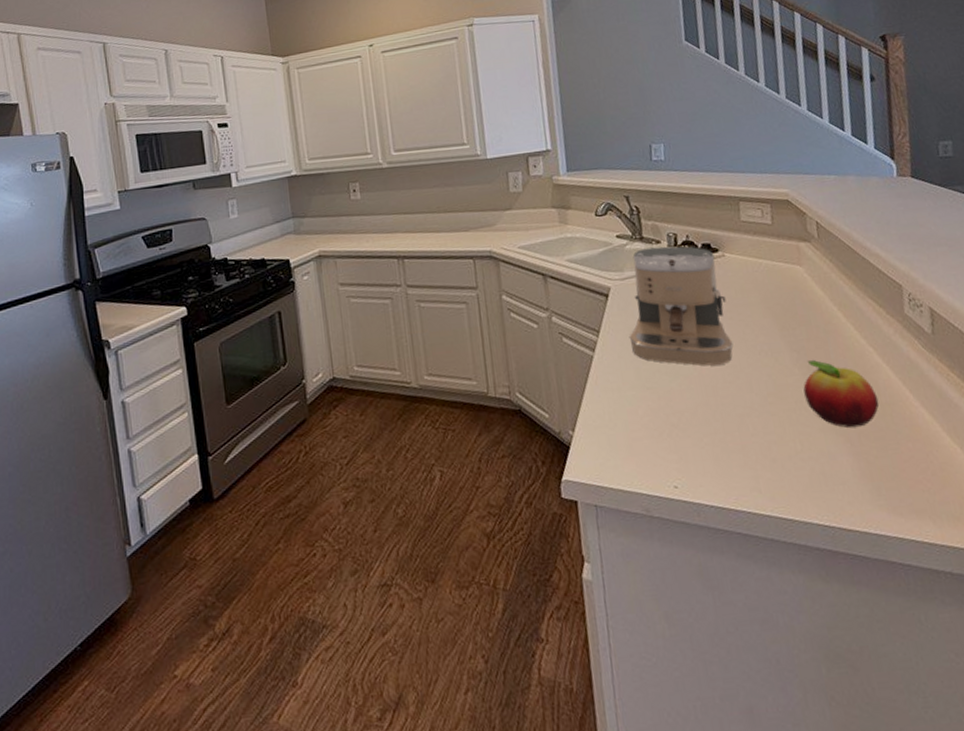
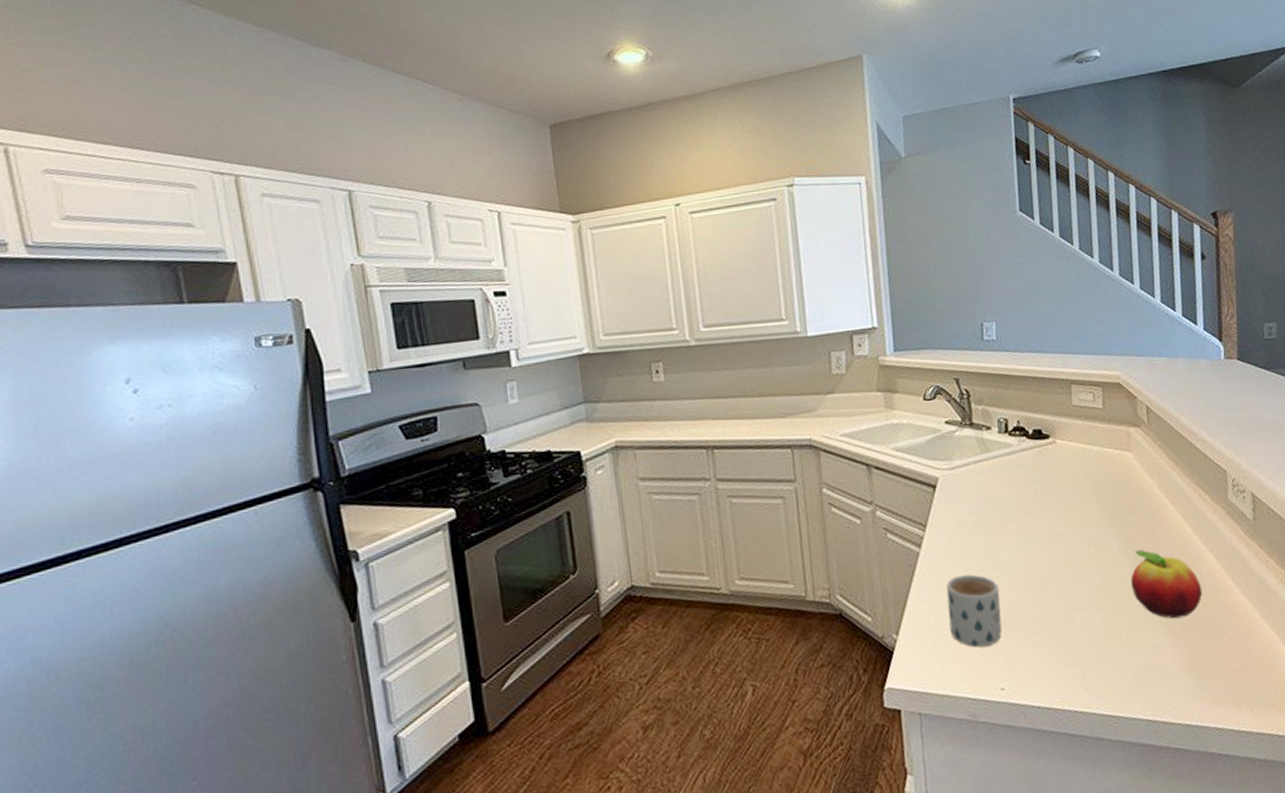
mug: none [619,378,675,447] -> present [946,574,1002,648]
coffee maker: present [629,246,734,366] -> none [957,432,1063,560]

